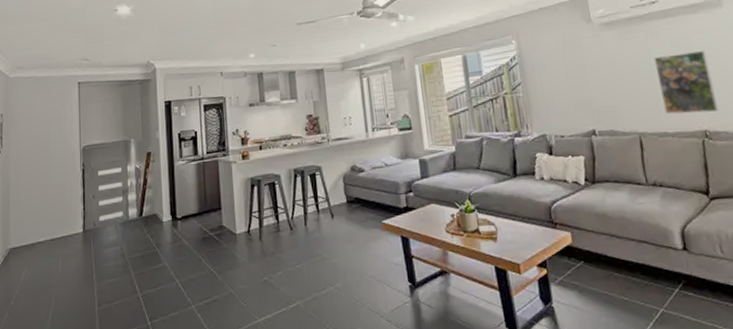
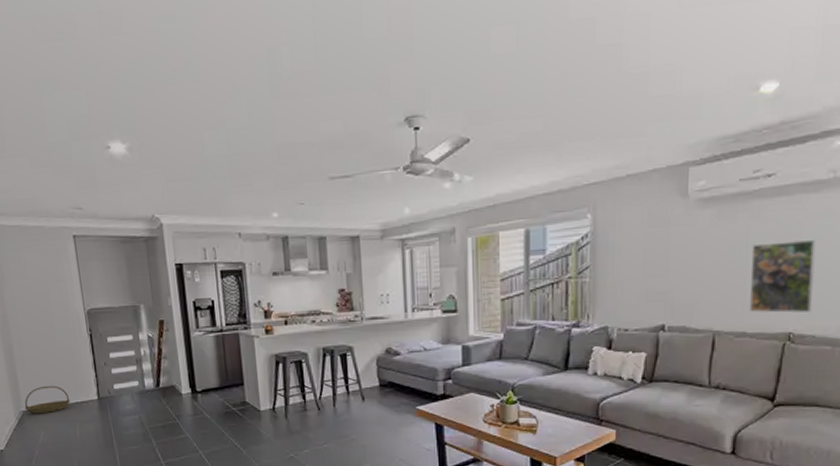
basket: none [12,221,57,251] -> present [24,385,71,414]

